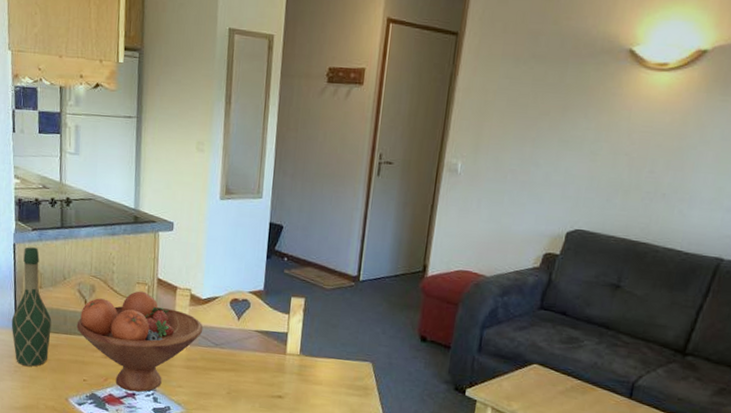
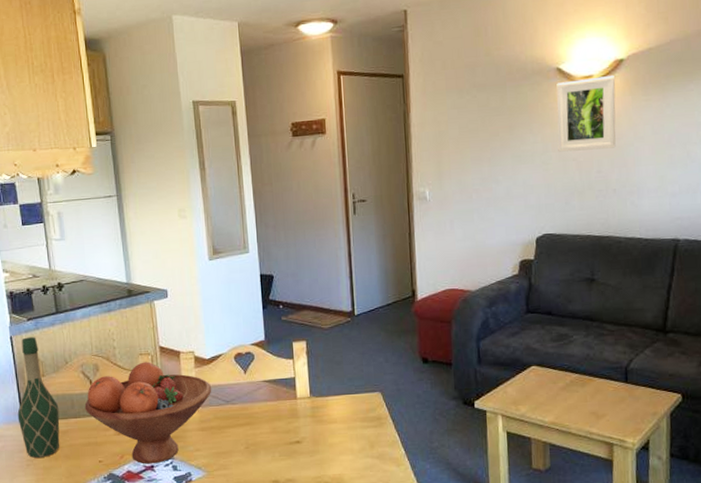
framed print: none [611,66,694,149] -> present [556,76,616,152]

